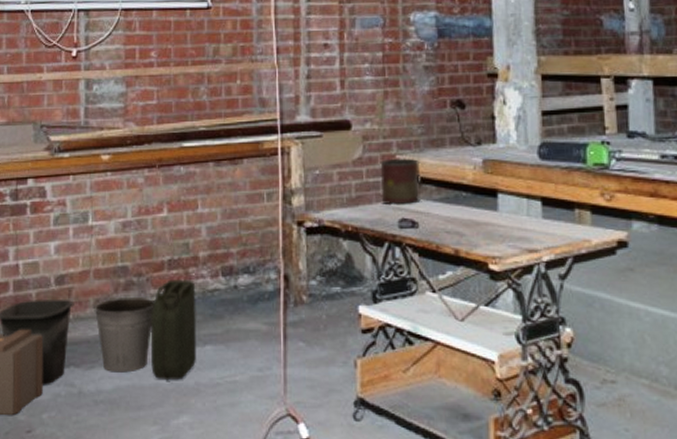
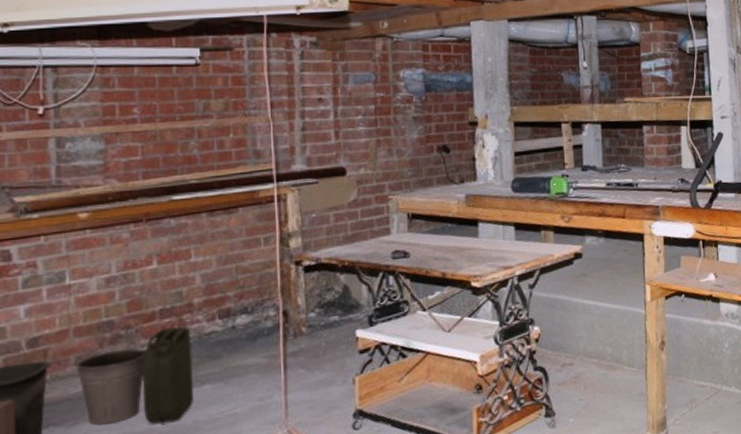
paint can: present [380,158,419,206] -> none [374,198,410,241]

